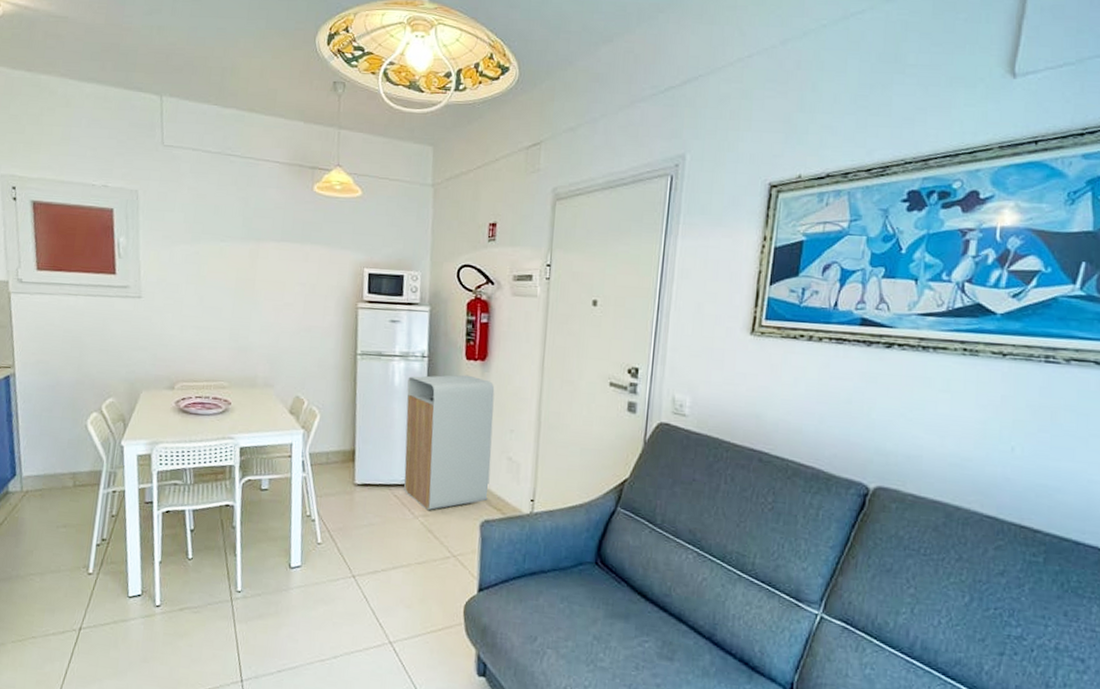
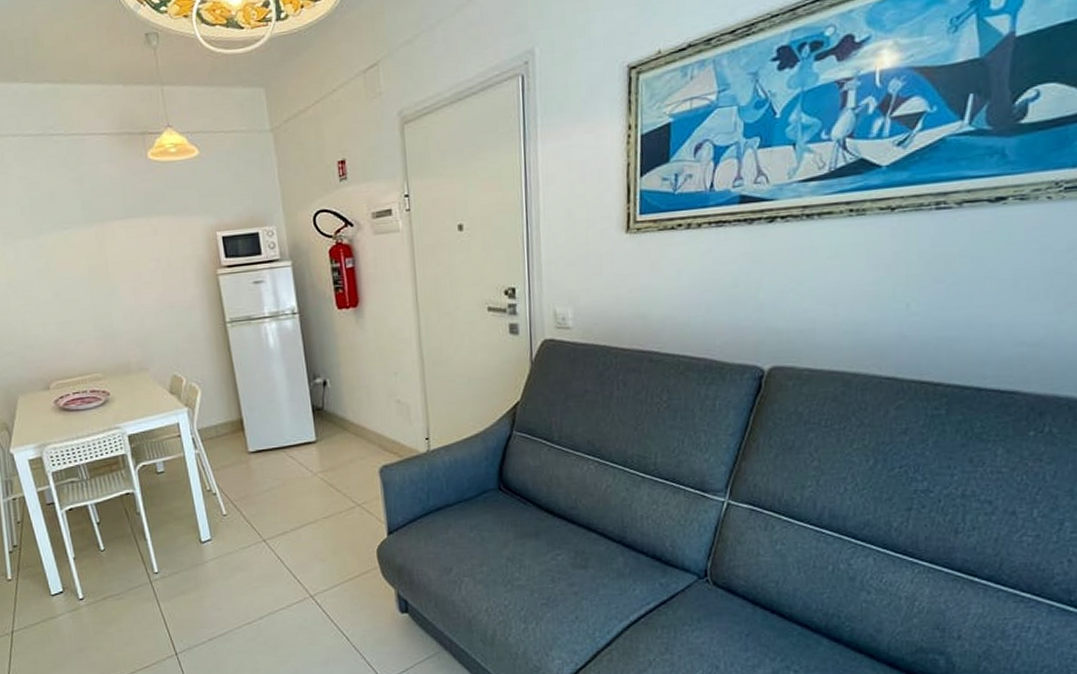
trash can: present [403,374,495,511] -> none [282,324,383,466]

